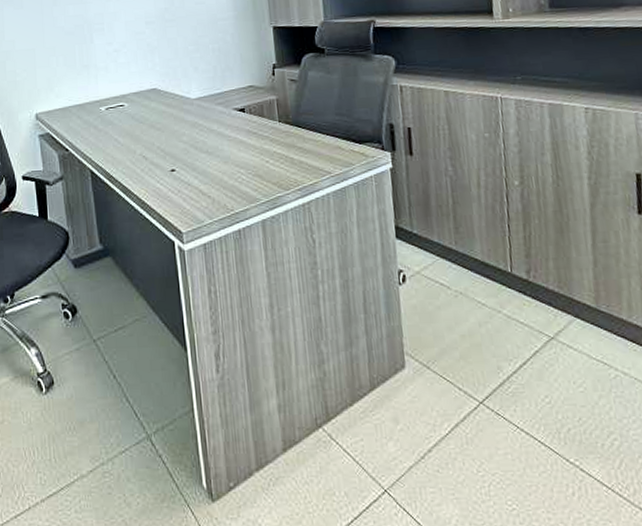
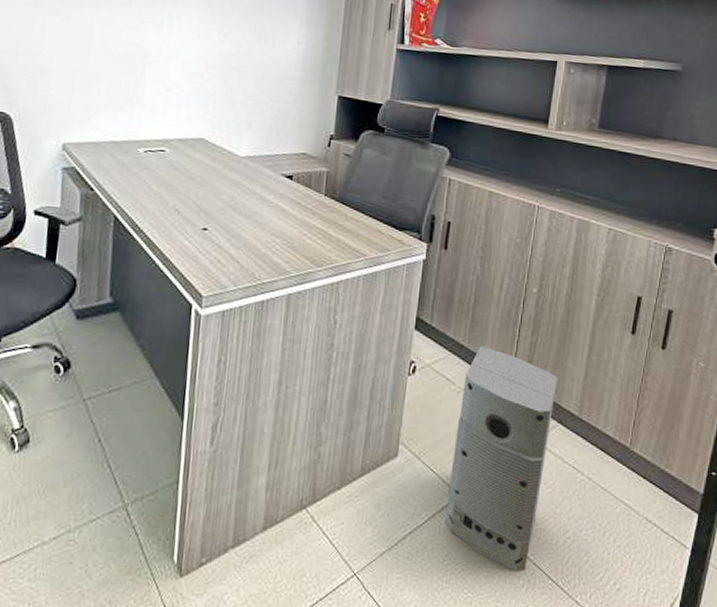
air purifier: none [459,247,573,479] -> present [445,346,558,572]

